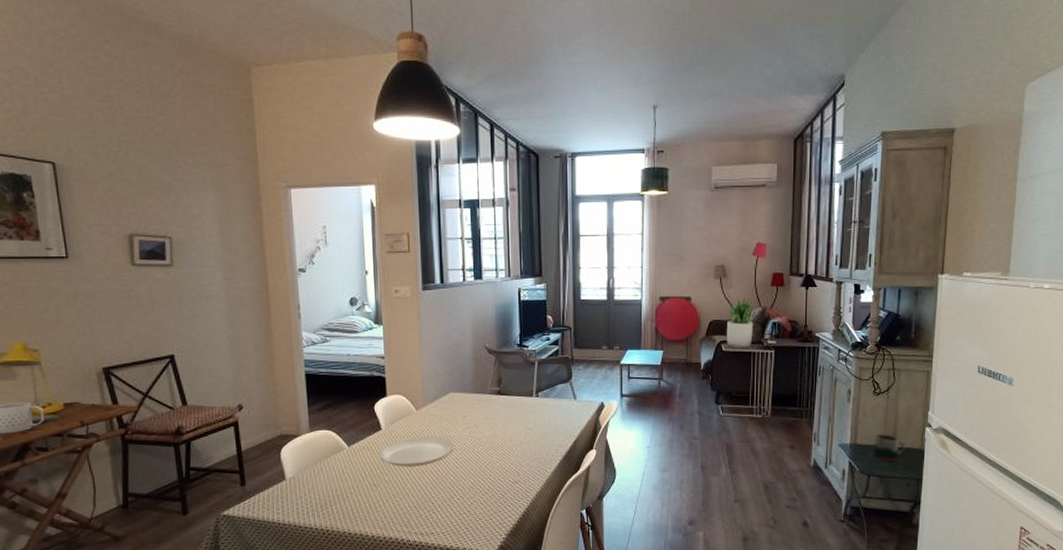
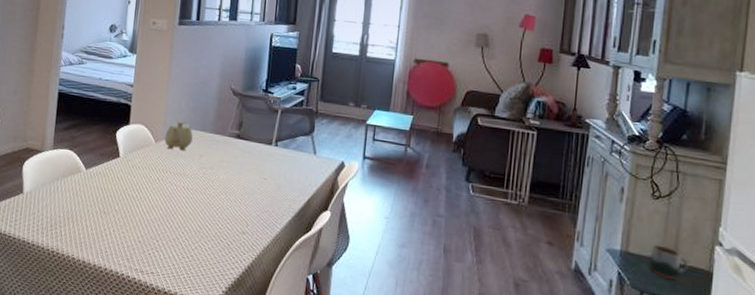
plate: present [379,436,455,467] -> none [113,170,188,200]
teapot: none [425,386,455,415] -> present [164,121,193,151]
planter: present [726,298,753,348] -> none [483,71,516,125]

